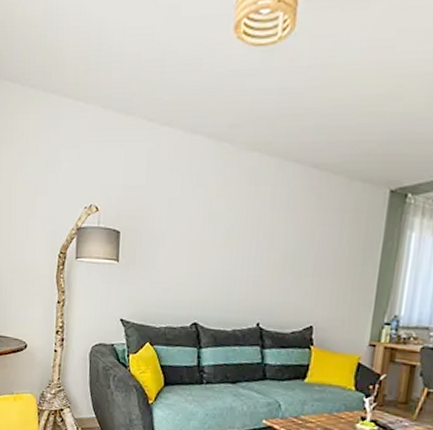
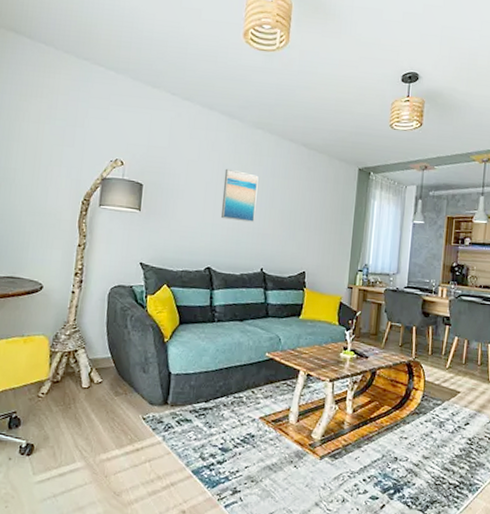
wall art: none [208,205,254,270] -> present [220,168,259,223]

